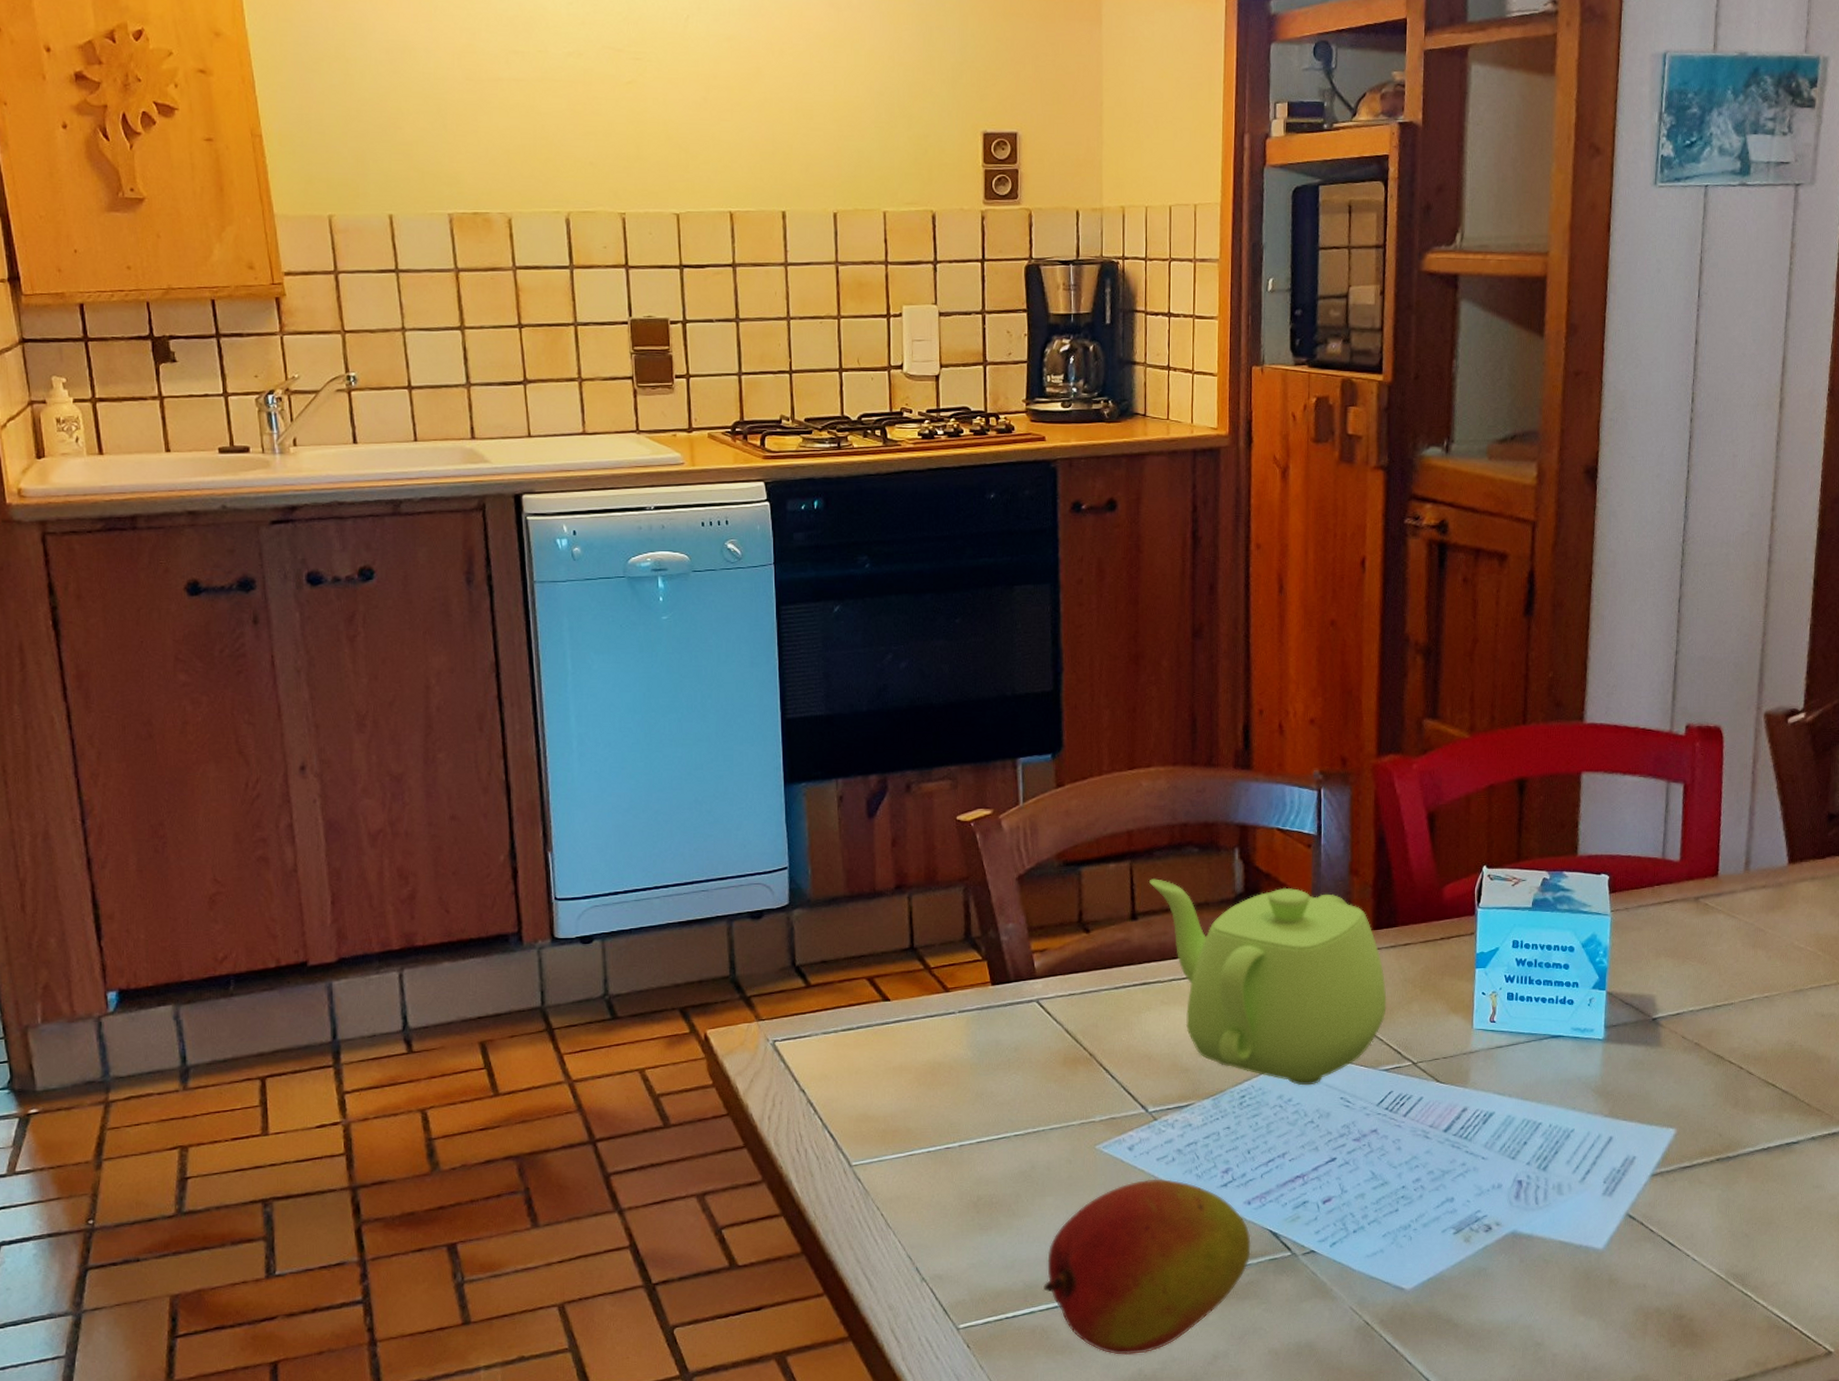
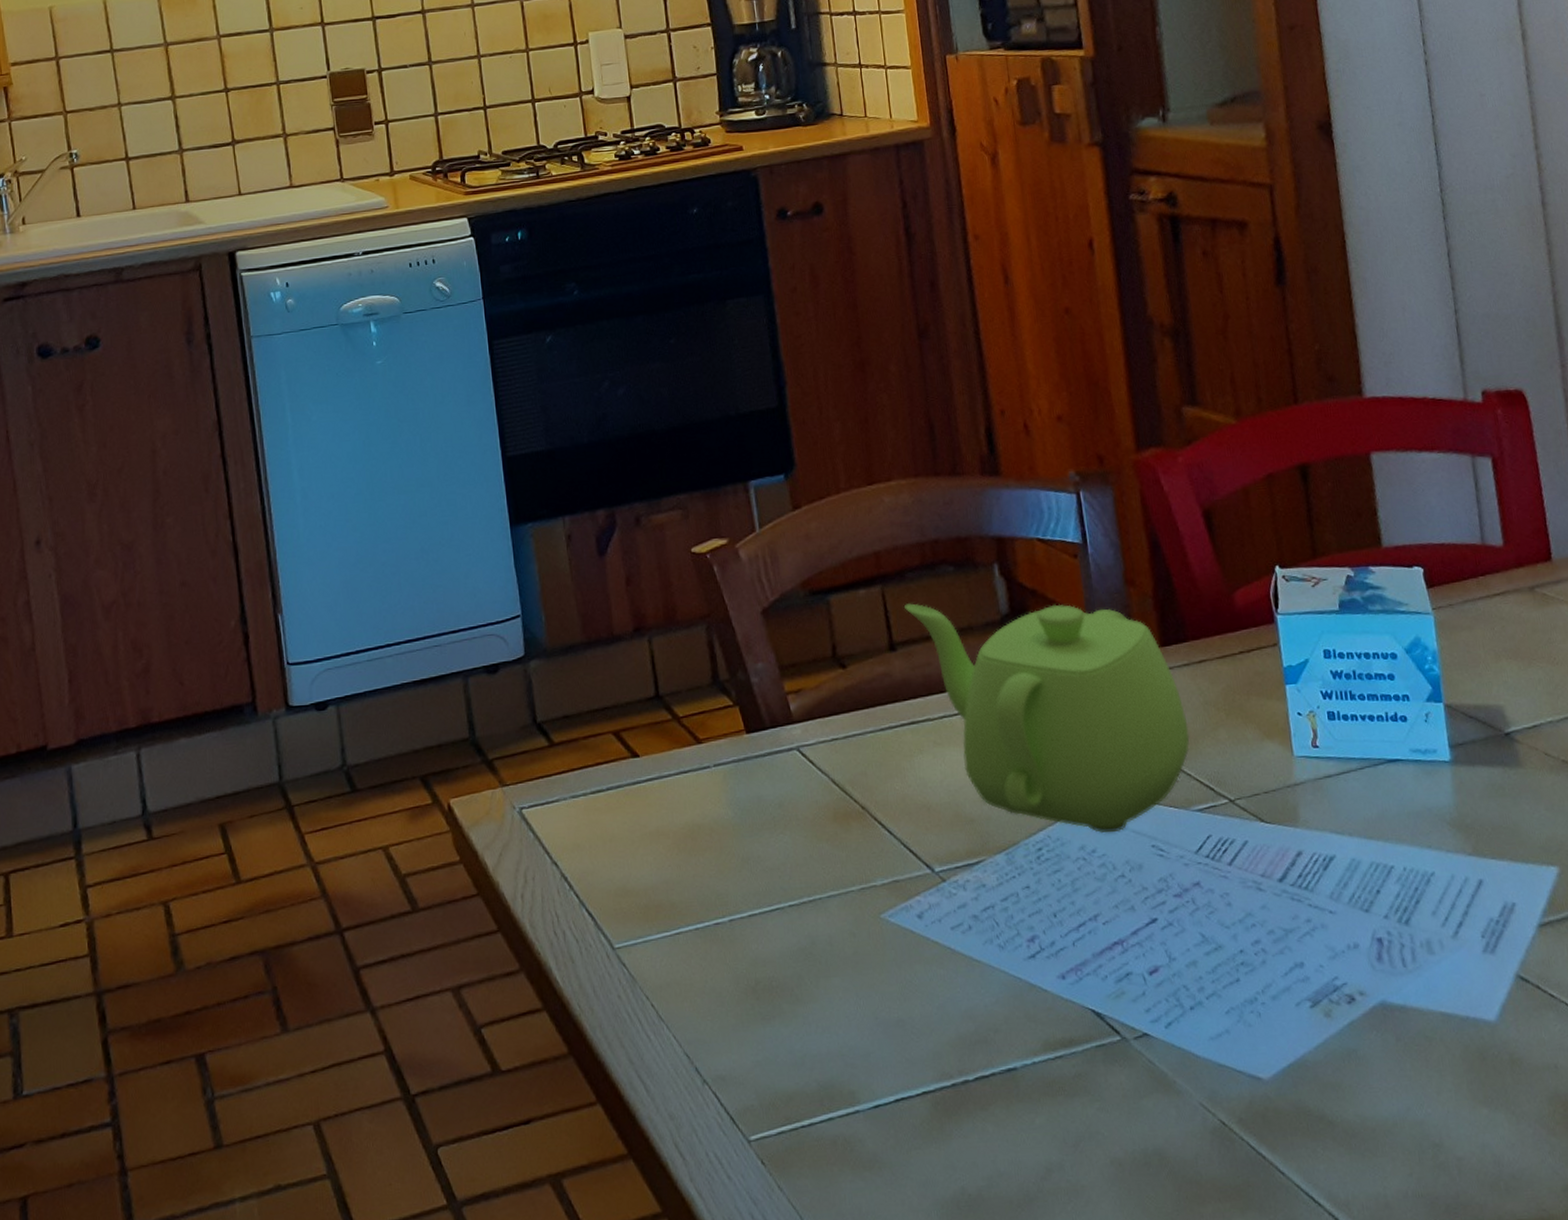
fruit: present [1044,1178,1251,1355] -> none [840,951,1074,1170]

